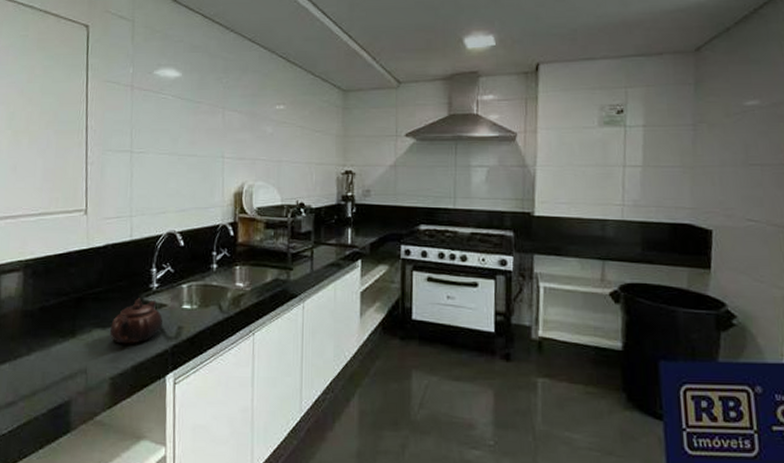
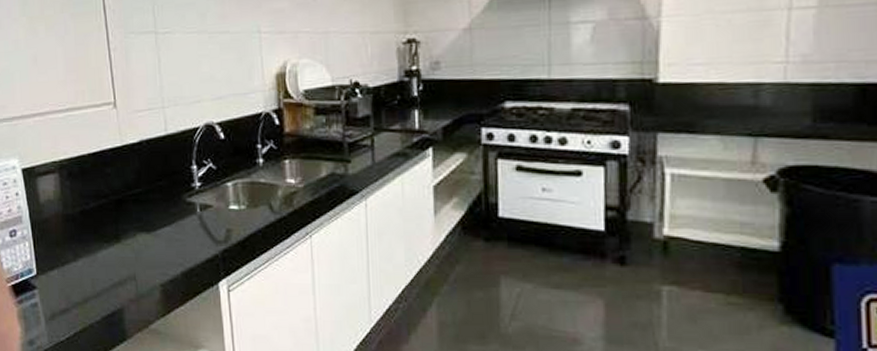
teapot: present [110,298,162,344] -> none [155,199,209,249]

